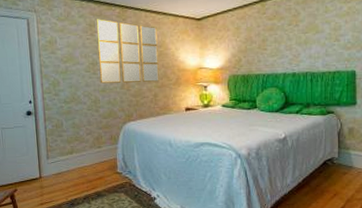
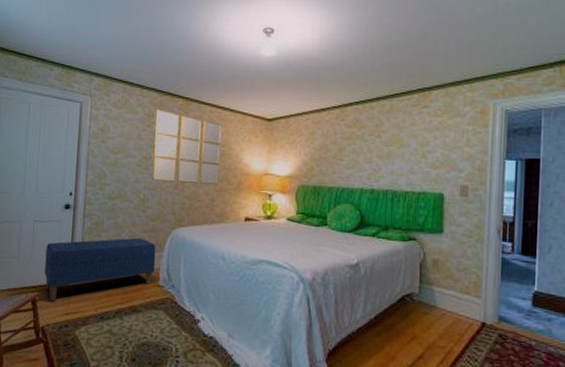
bench: none [16,134,113,195] -> present [44,237,156,302]

